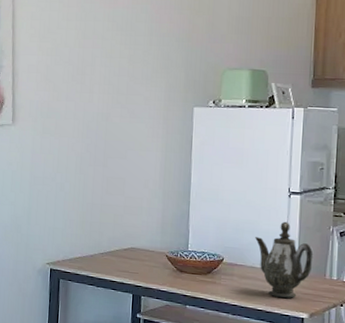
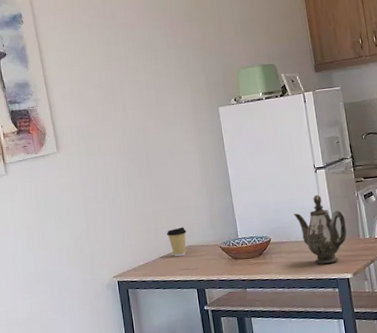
coffee cup: none [110,226,133,257] -> present [166,227,187,257]

